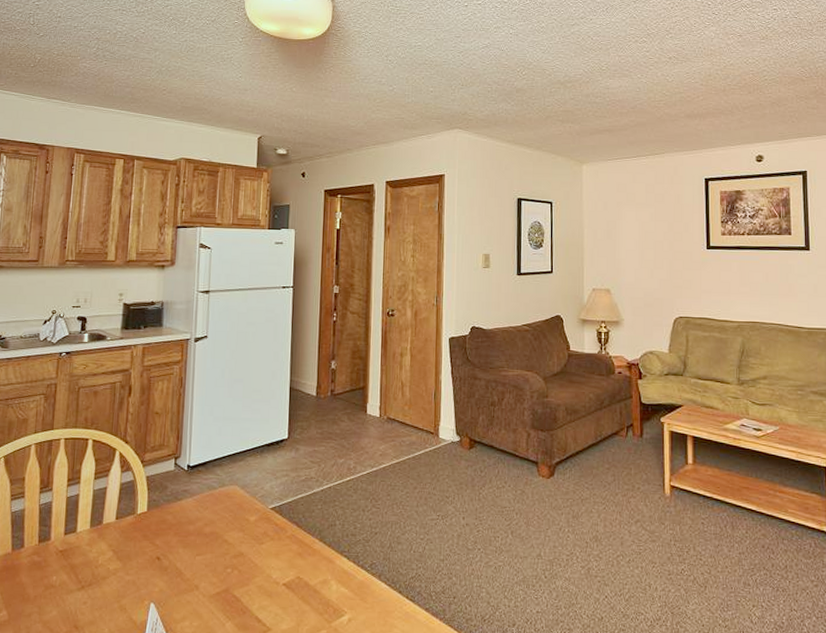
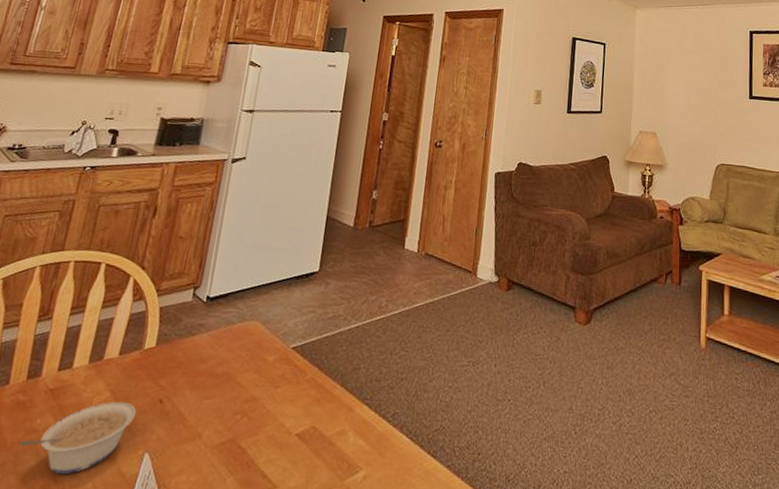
legume: none [40,559,138,623] -> present [19,401,137,475]

